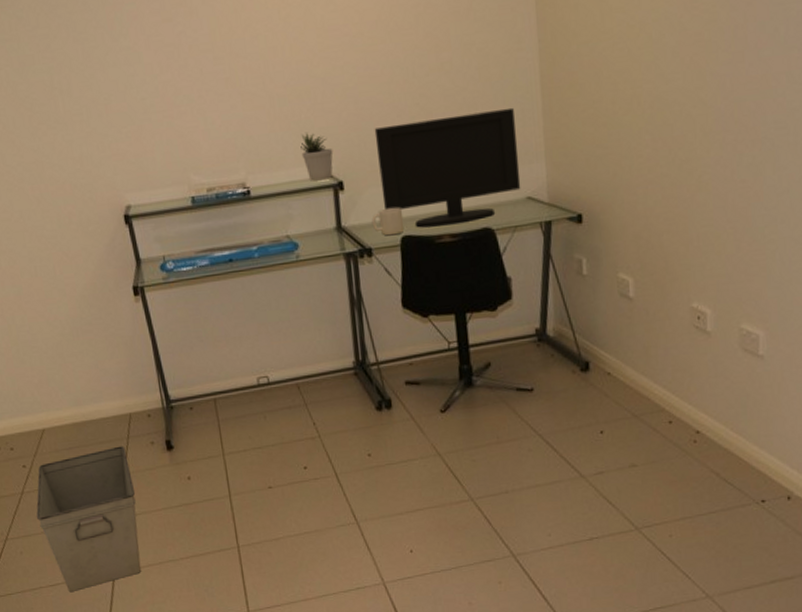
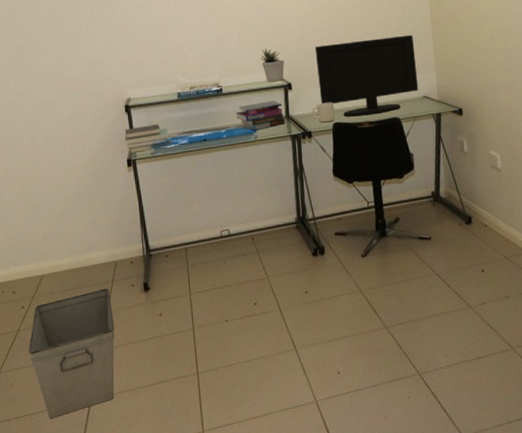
books: none [126,240,190,278] -> present [124,124,173,153]
books: none [270,206,337,249] -> present [236,100,285,132]

